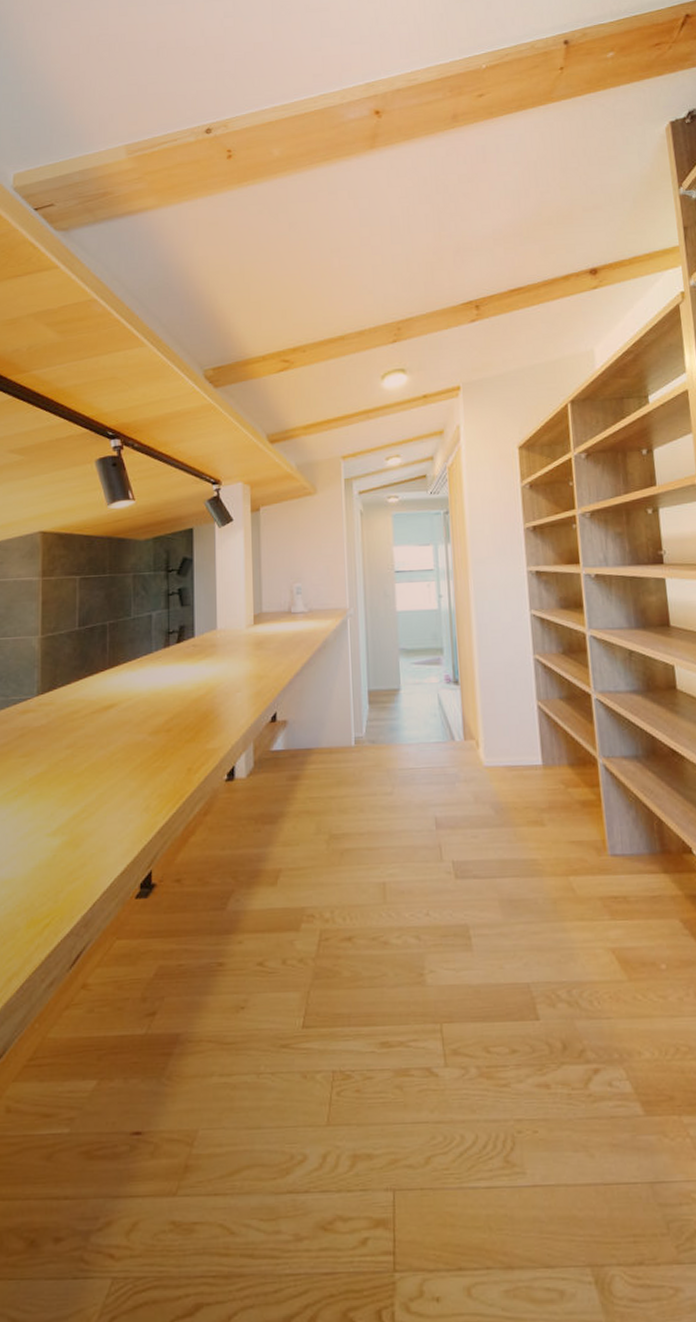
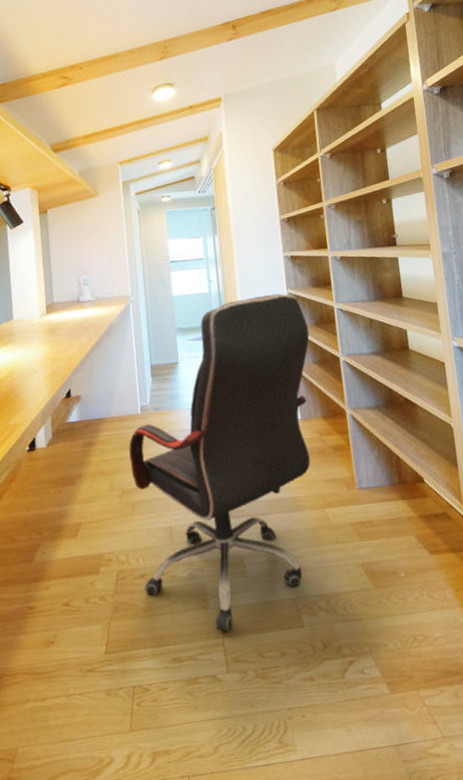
office chair: none [340,614,556,1015] -> present [129,293,311,631]

